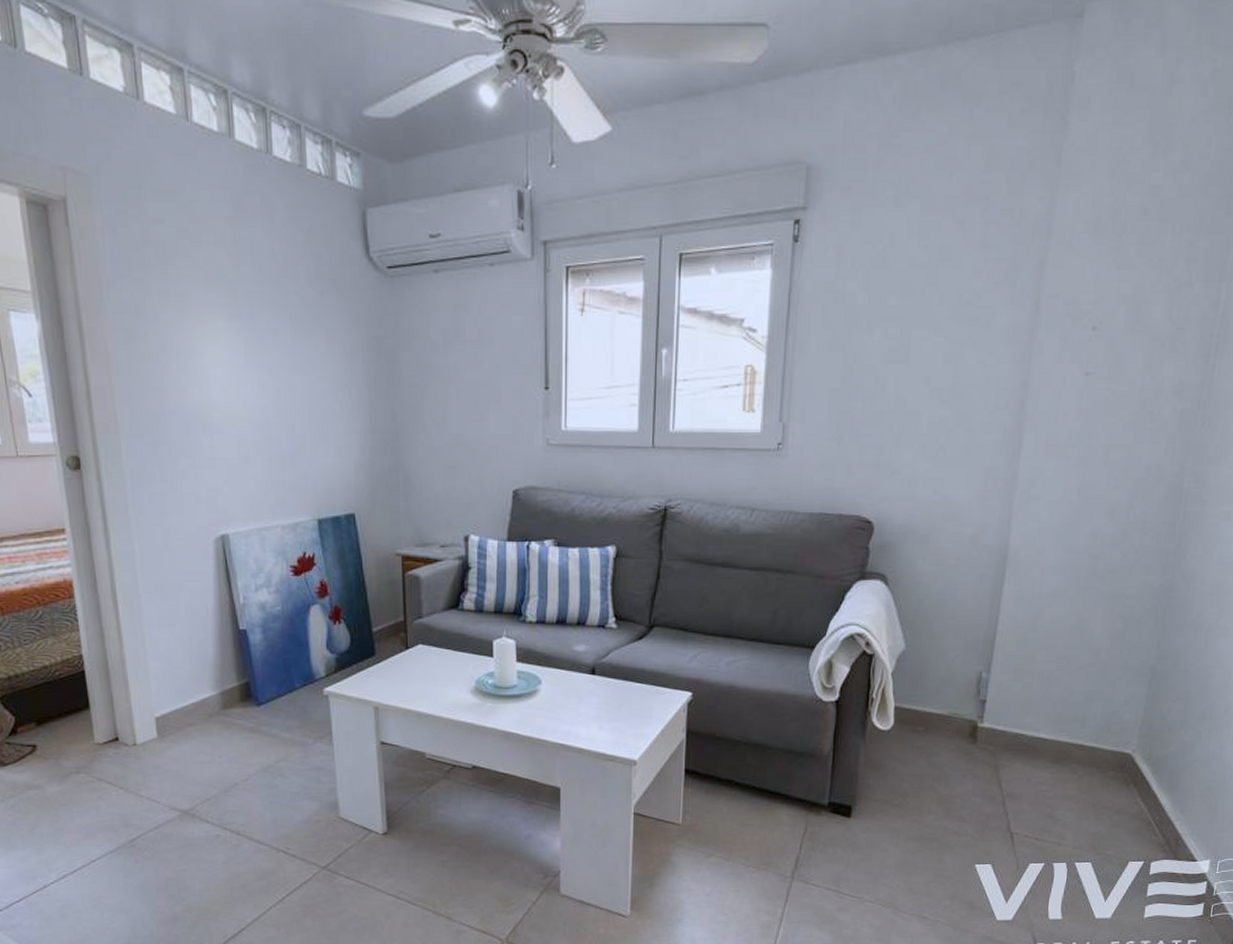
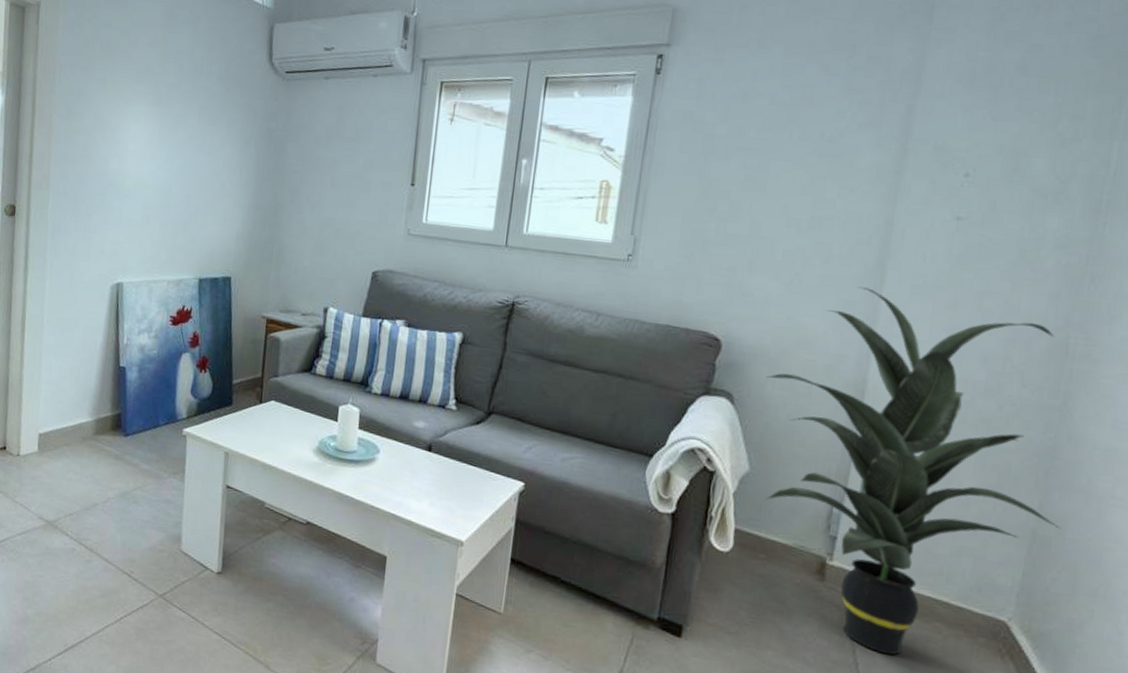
indoor plant: none [917,453,1175,801] -> present [766,287,1061,656]

